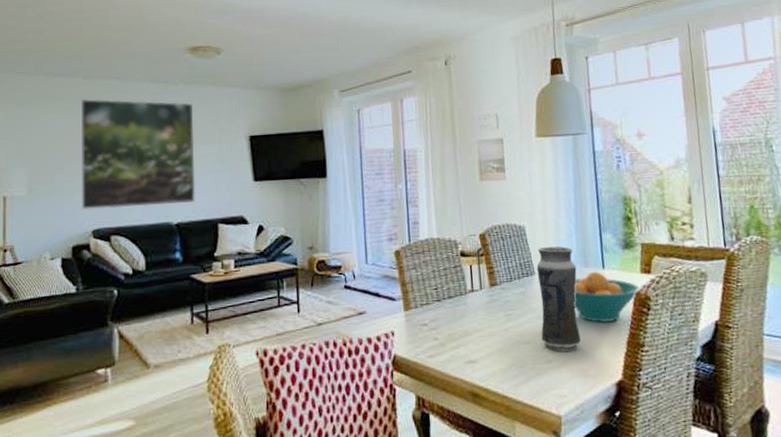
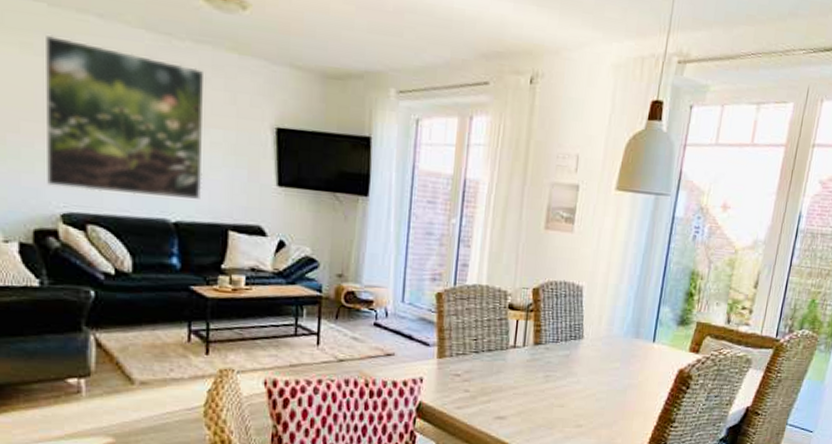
vase: present [536,246,581,352] -> none [576,311,627,419]
fruit bowl: present [573,272,640,323] -> none [616,344,685,395]

